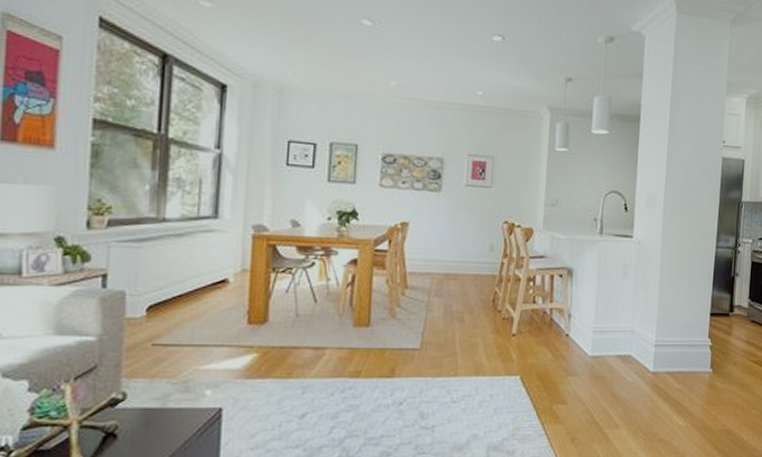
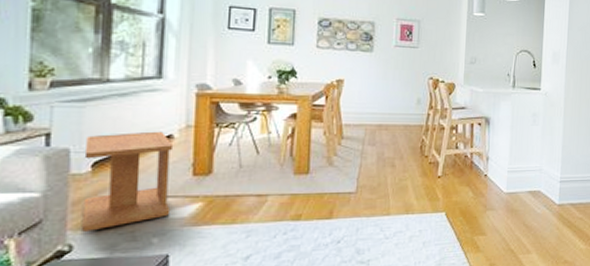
side table: none [136,275,229,379] -> present [82,131,174,232]

